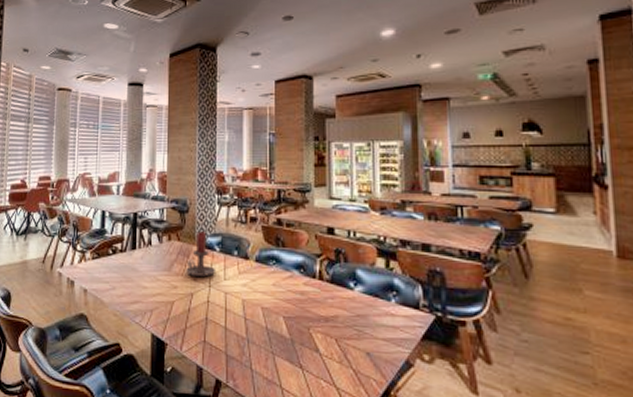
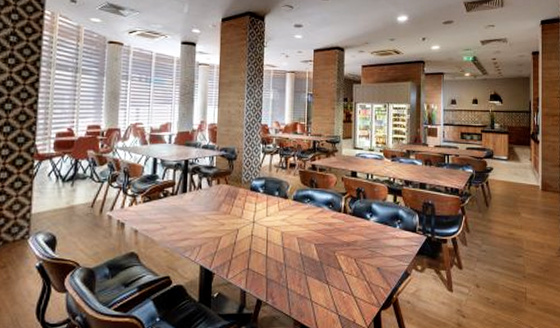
candle holder: present [186,230,217,277] -> none [233,175,260,214]

